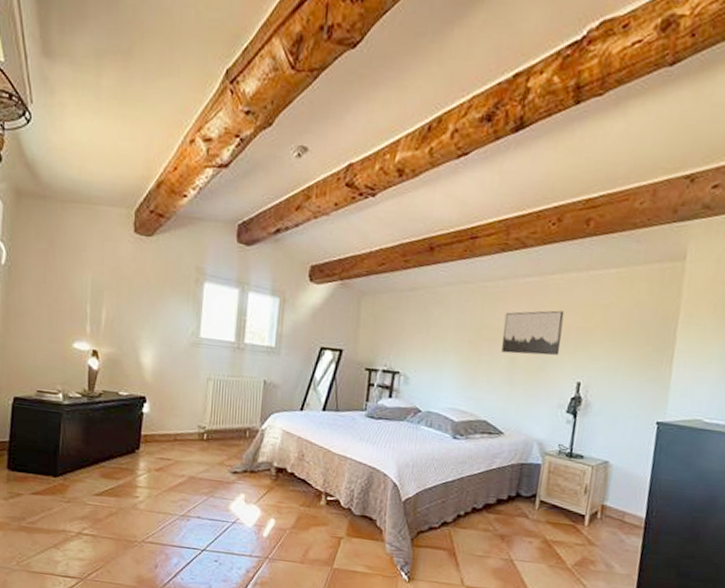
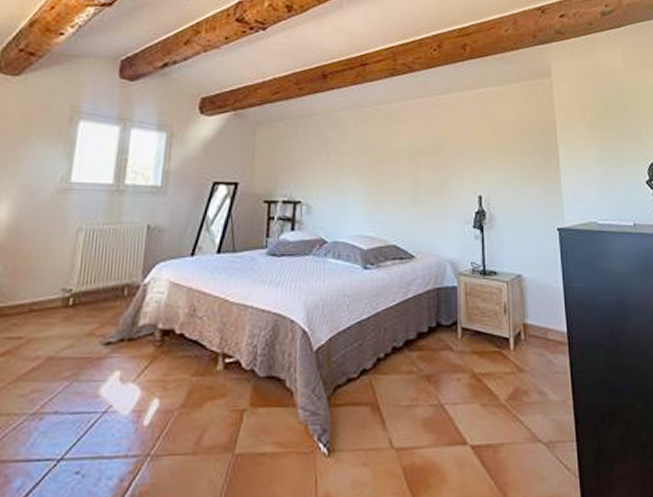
wall art: present [501,310,565,356] -> none [401,127,458,173]

